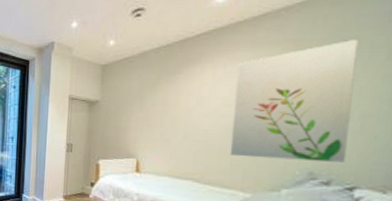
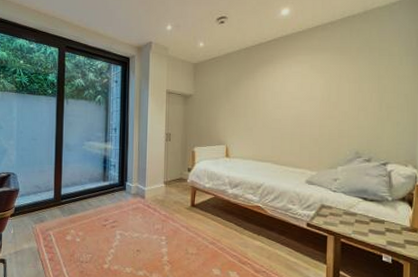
wall art: present [229,38,359,162] -> none [298,48,381,143]

